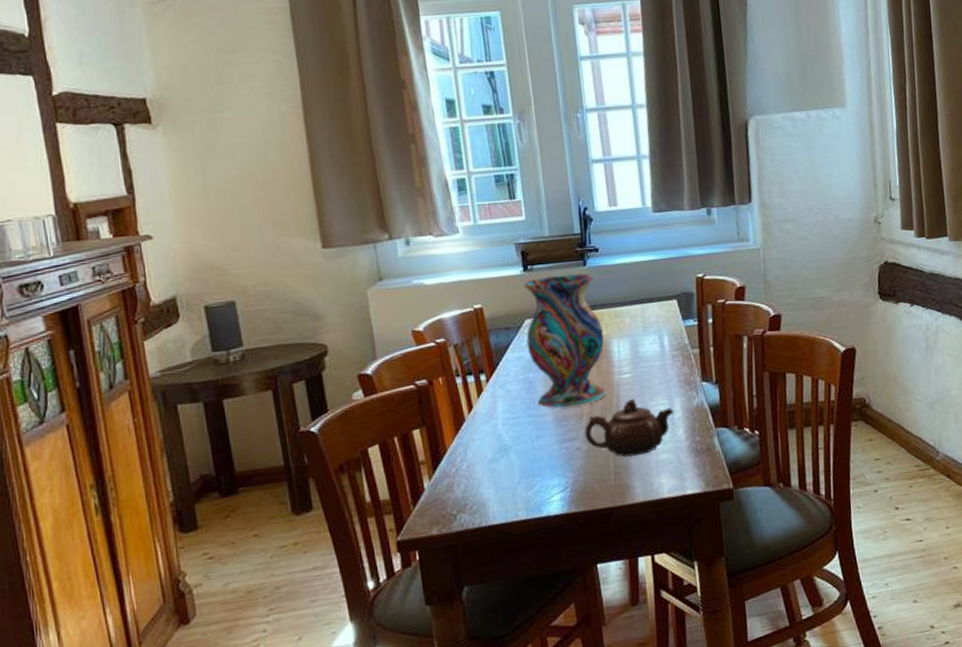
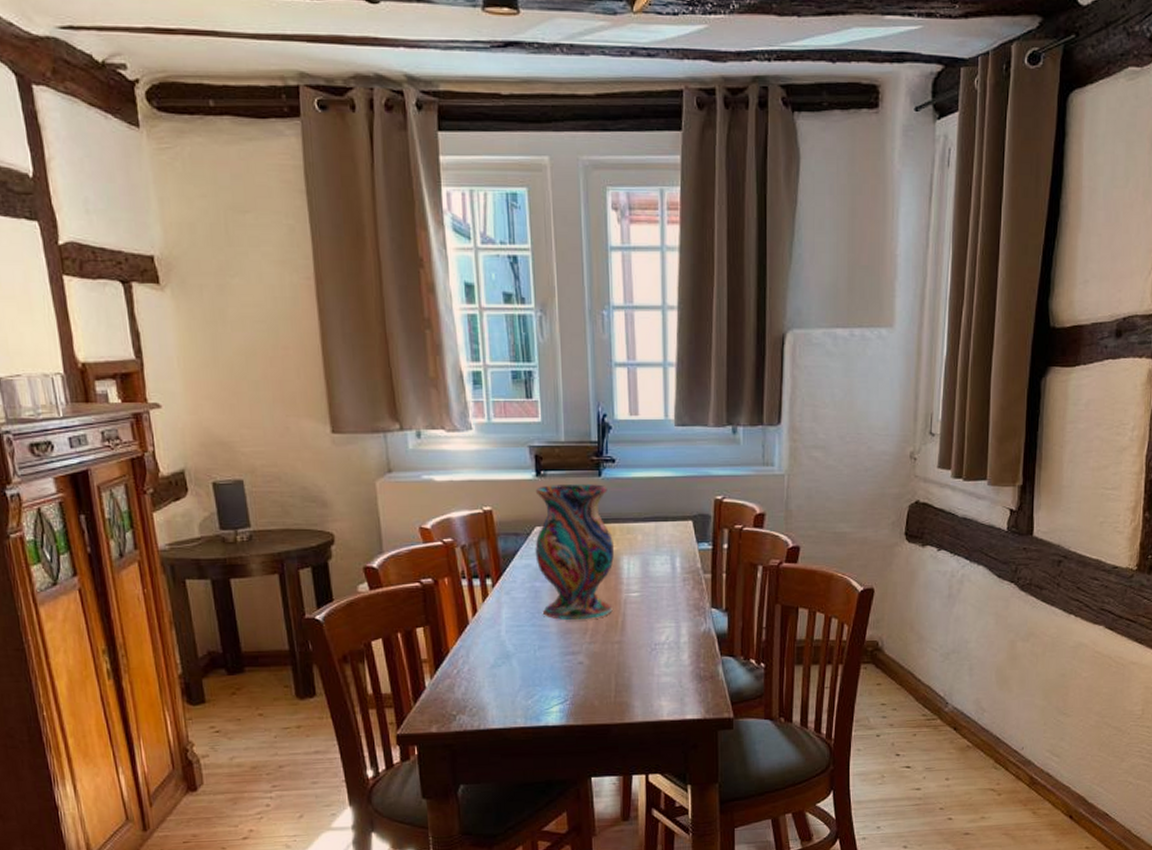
teapot: present [585,399,675,457] -> none [588,619,680,676]

